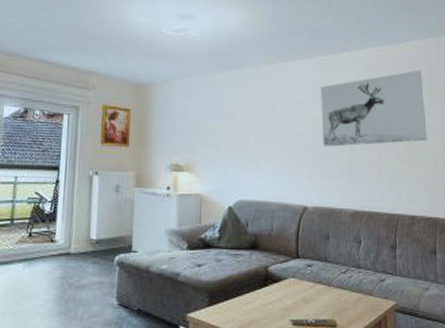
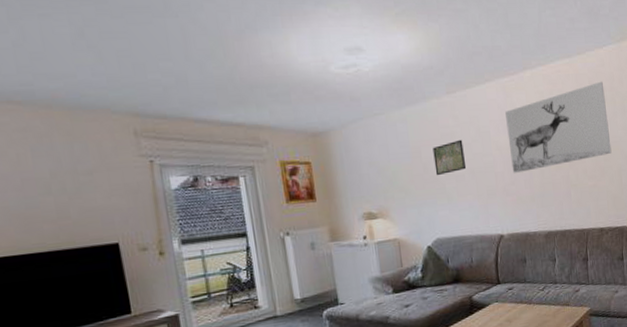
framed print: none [246,107,277,139] -> present [432,139,467,176]

